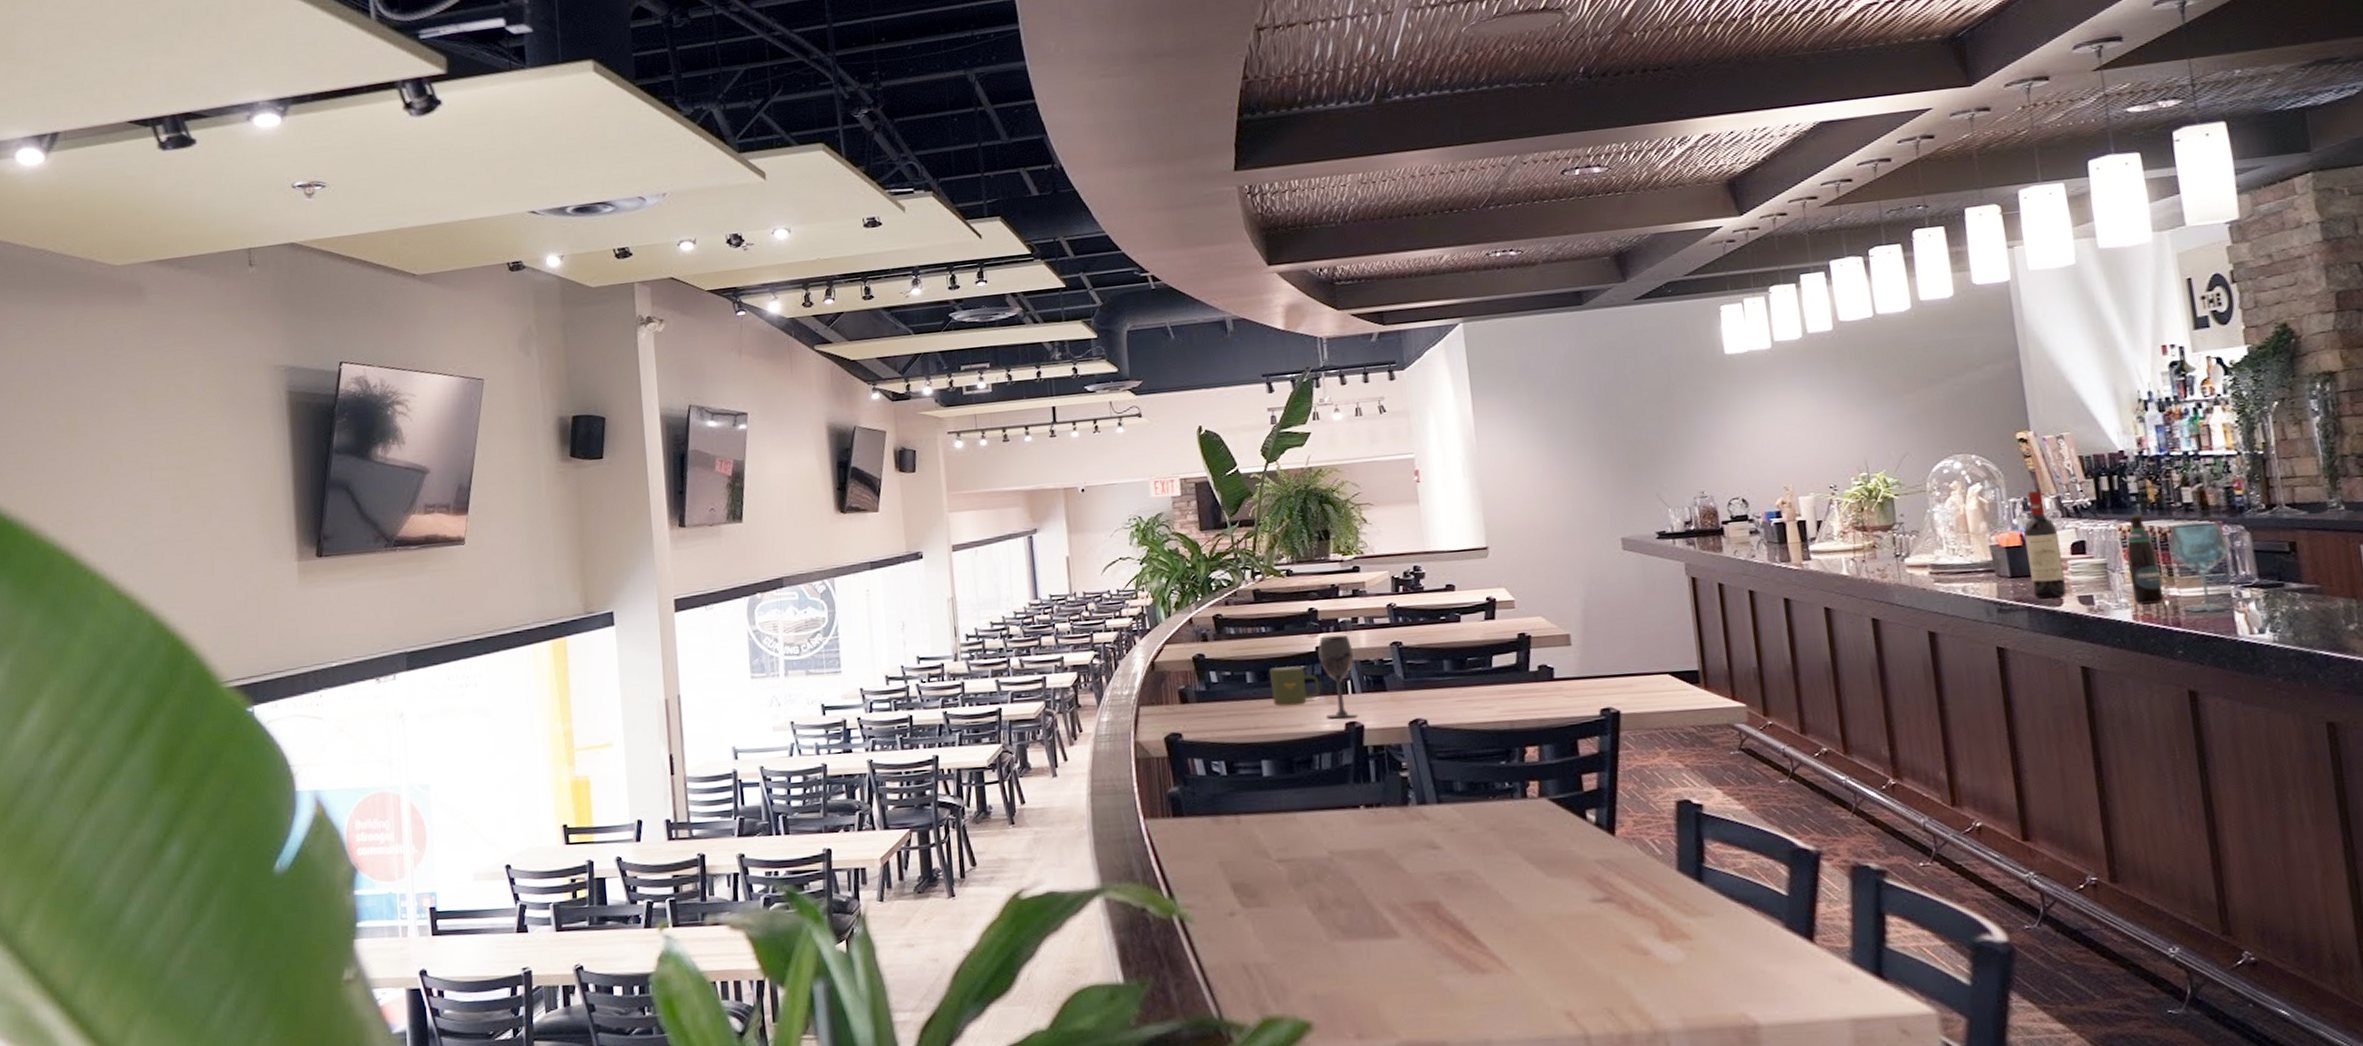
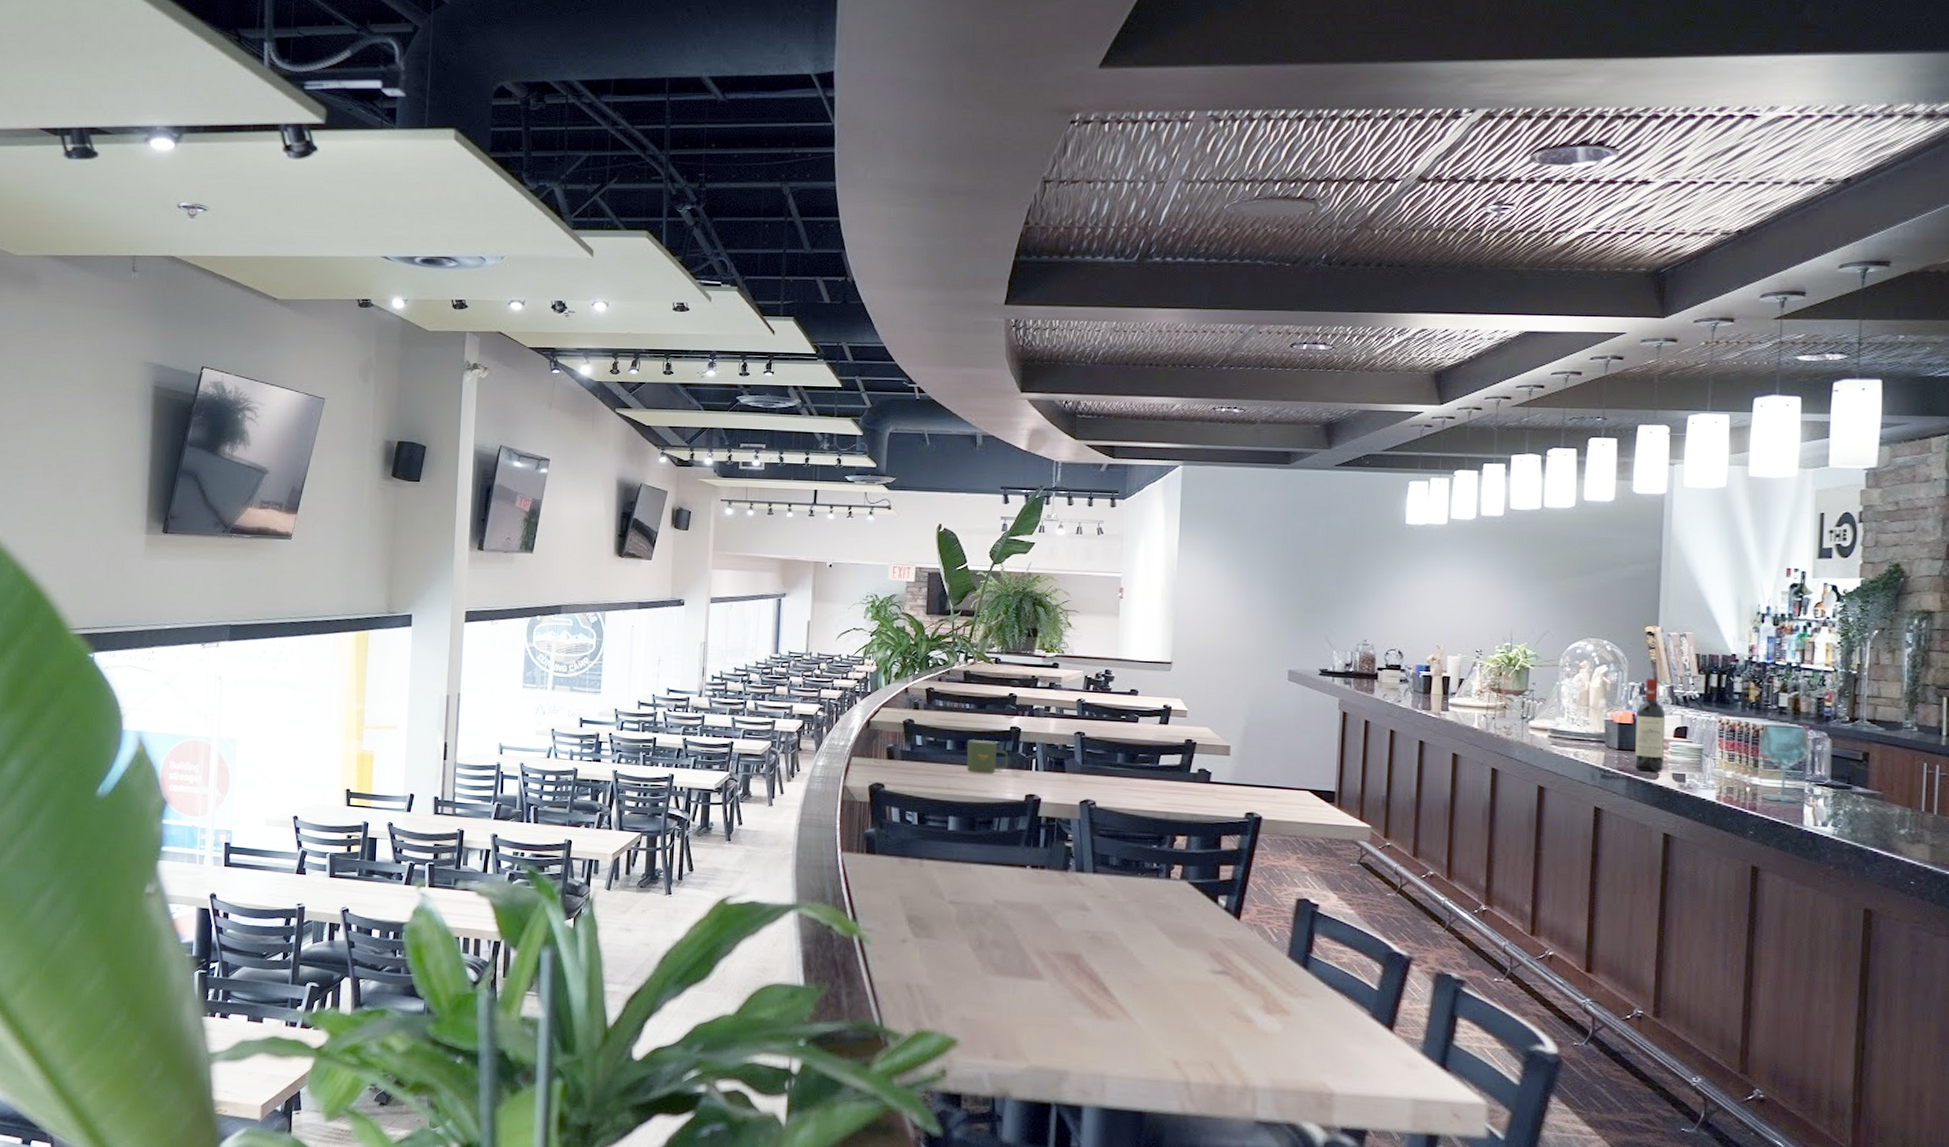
wine glass: present [1318,635,1358,719] -> none [1010,718,1042,791]
bottle: present [2126,516,2164,605] -> none [1721,712,1748,789]

